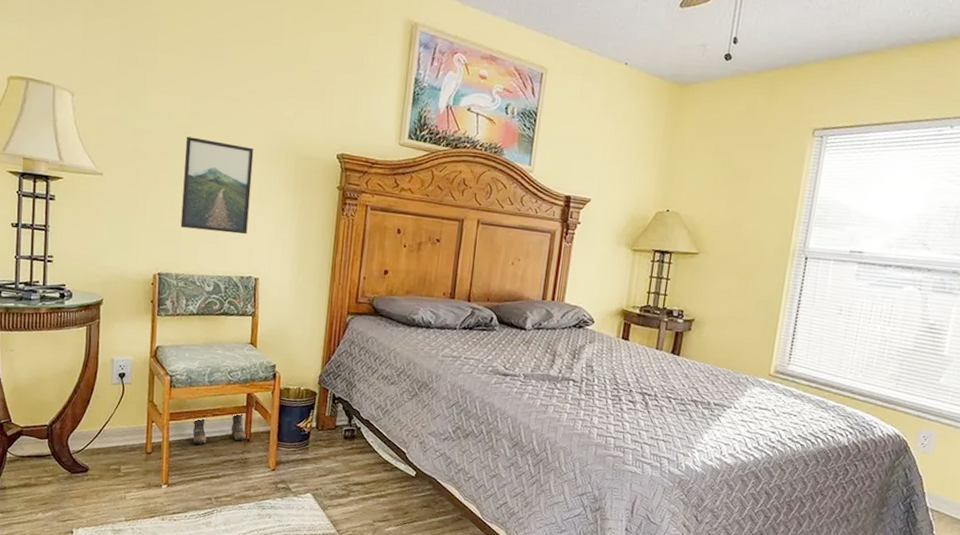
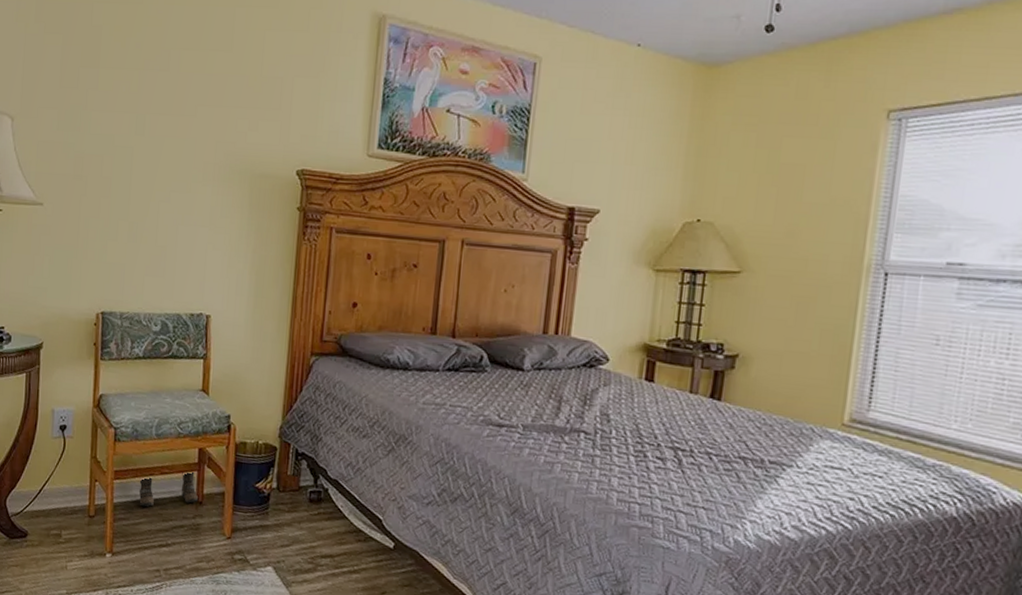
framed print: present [180,136,254,235] -> none [125,158,204,266]

